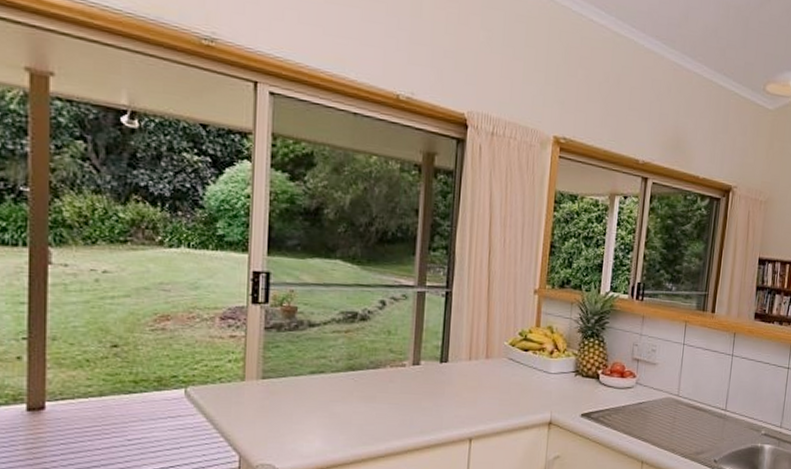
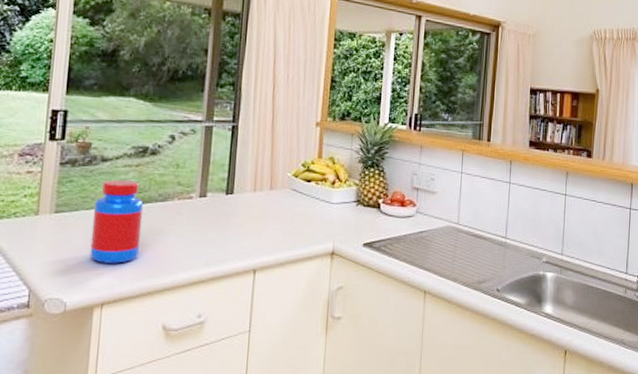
jar: none [300,345,355,431] -> present [90,179,144,264]

